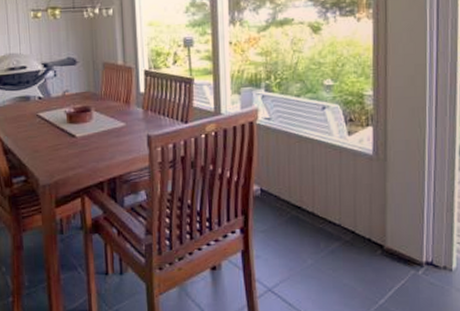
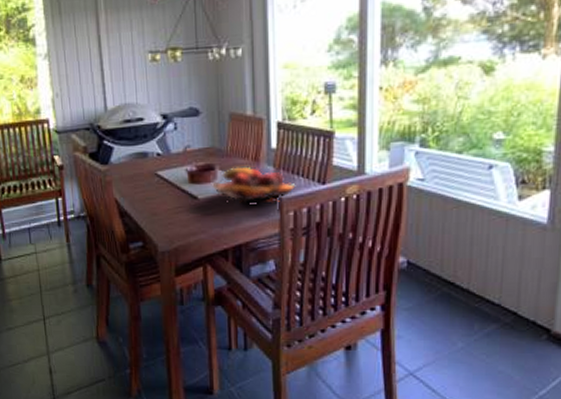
fruit basket: none [88,108,162,140] -> present [212,166,296,204]

